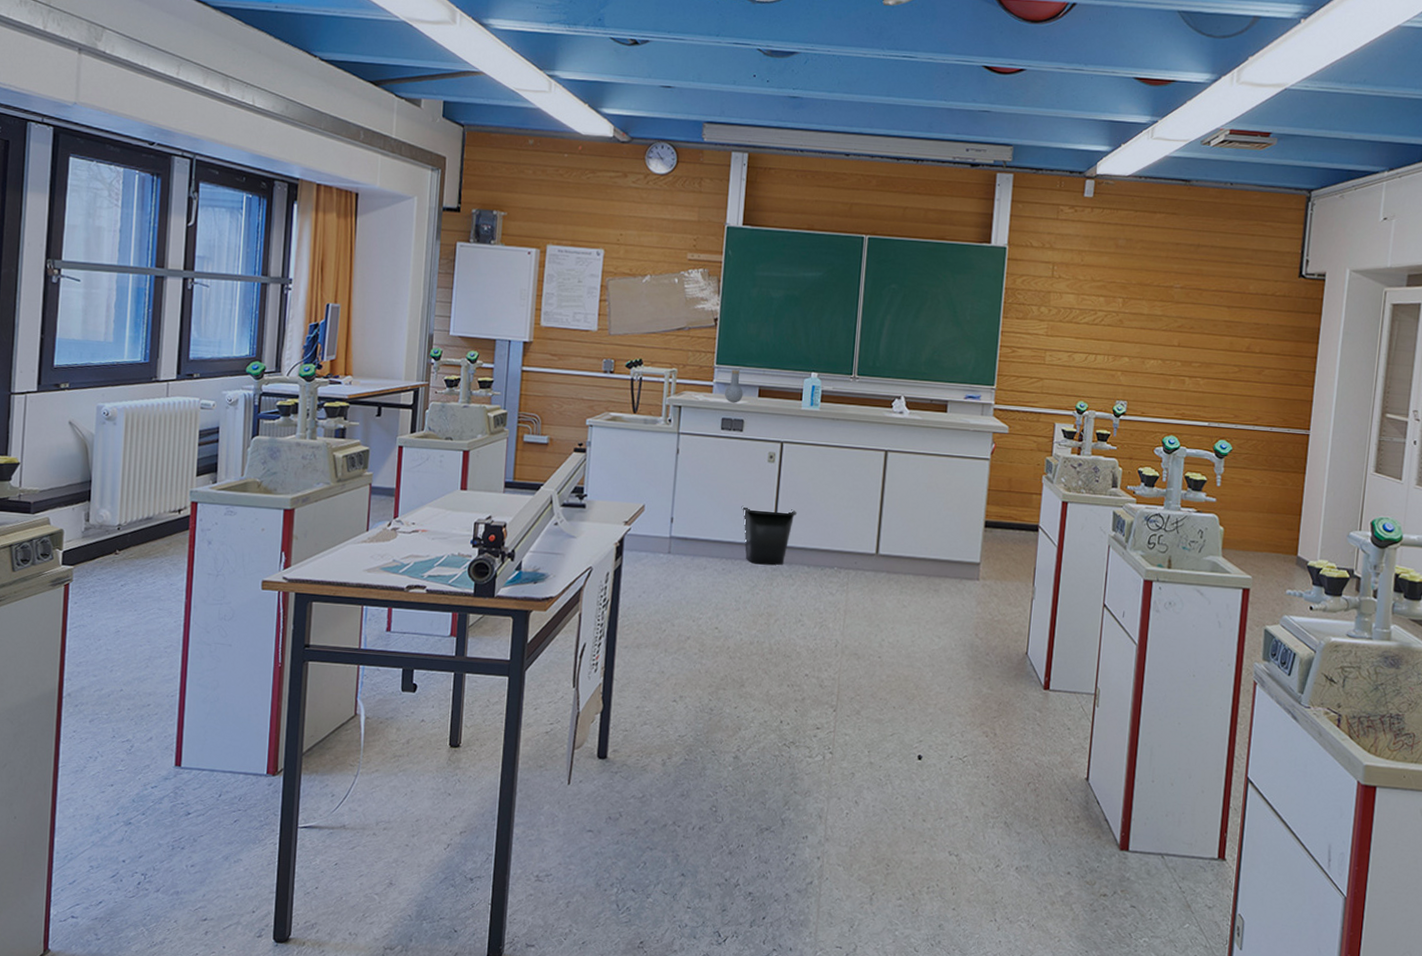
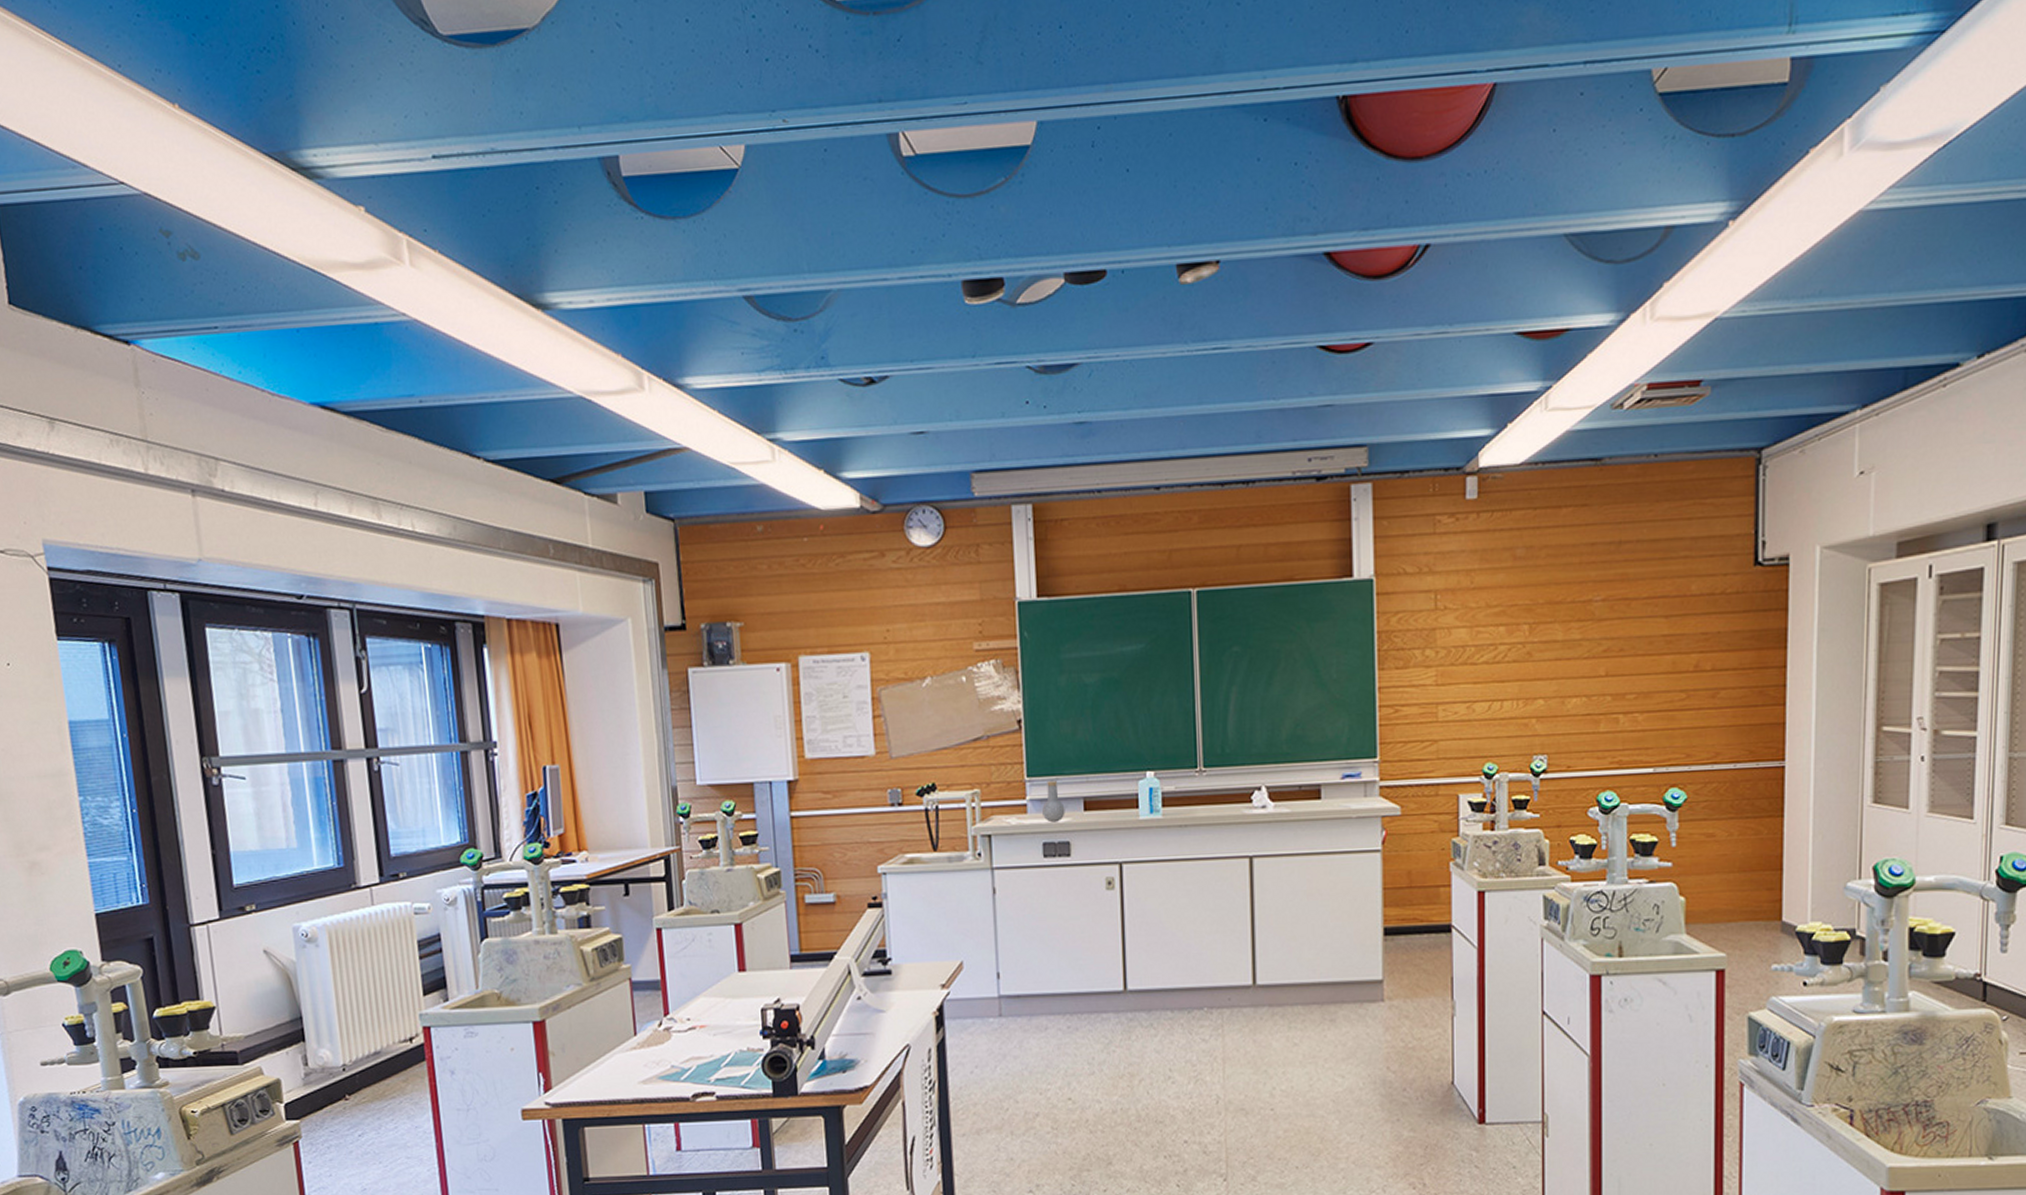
waste bin: present [741,505,797,565] -> none [1080,944,1149,1016]

